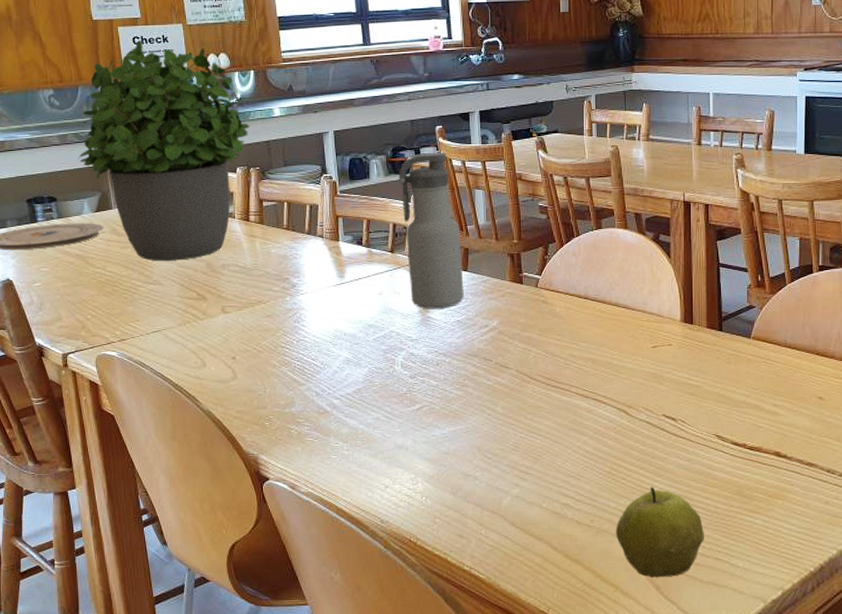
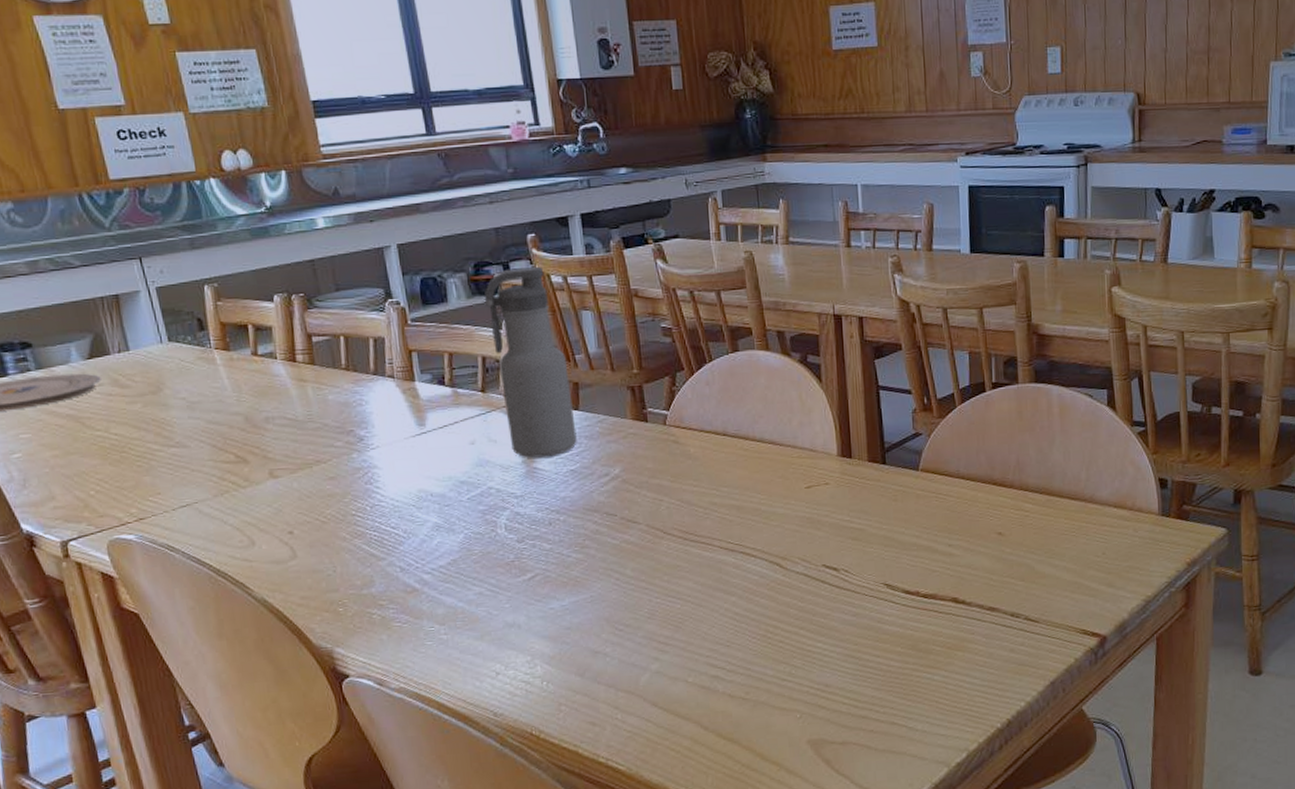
potted plant: present [78,41,250,262] -> none [56,135,287,418]
apple: present [615,486,705,578] -> none [775,648,878,751]

